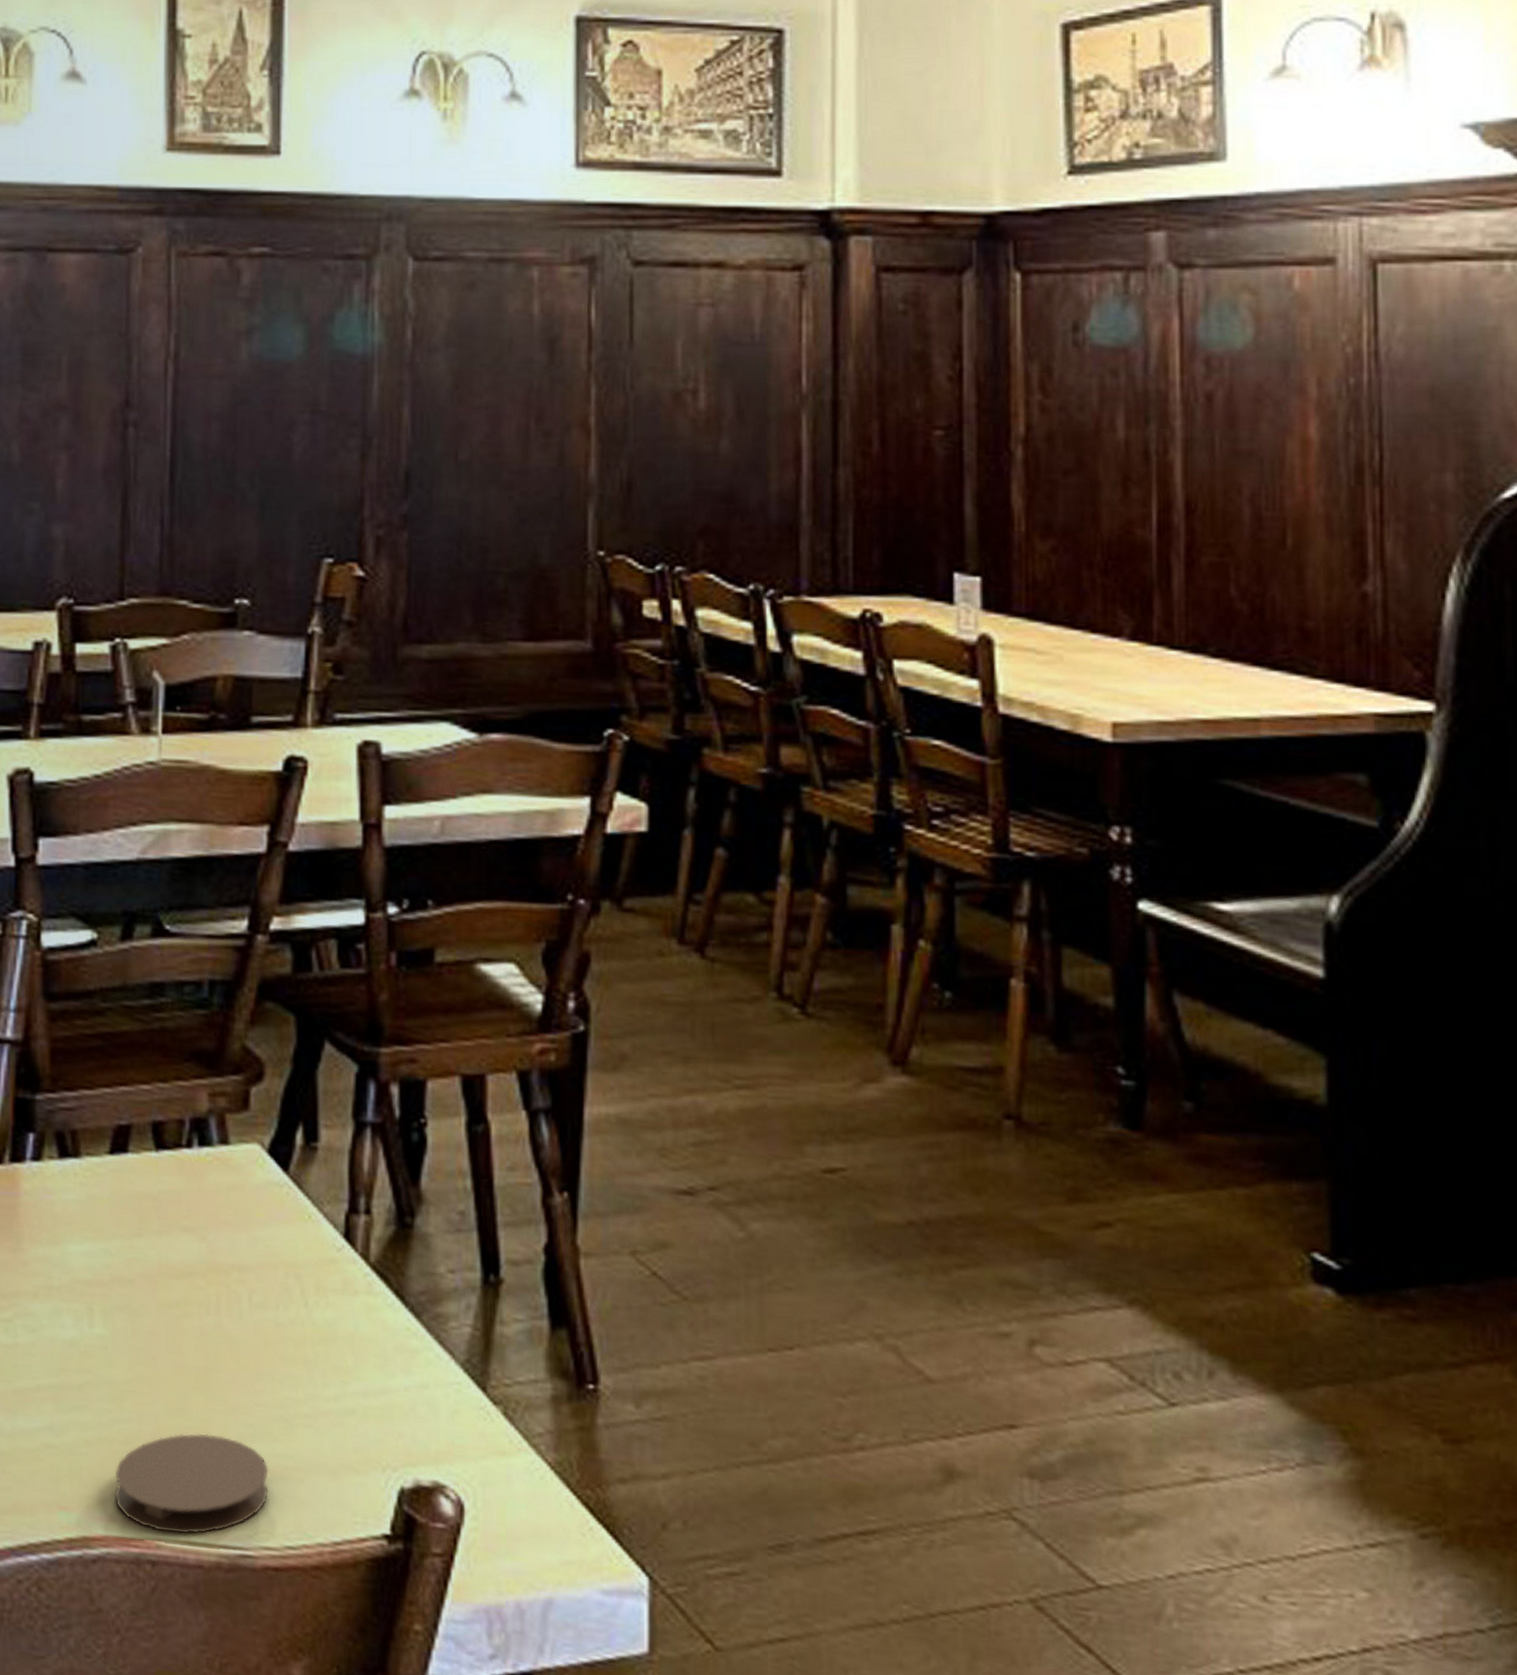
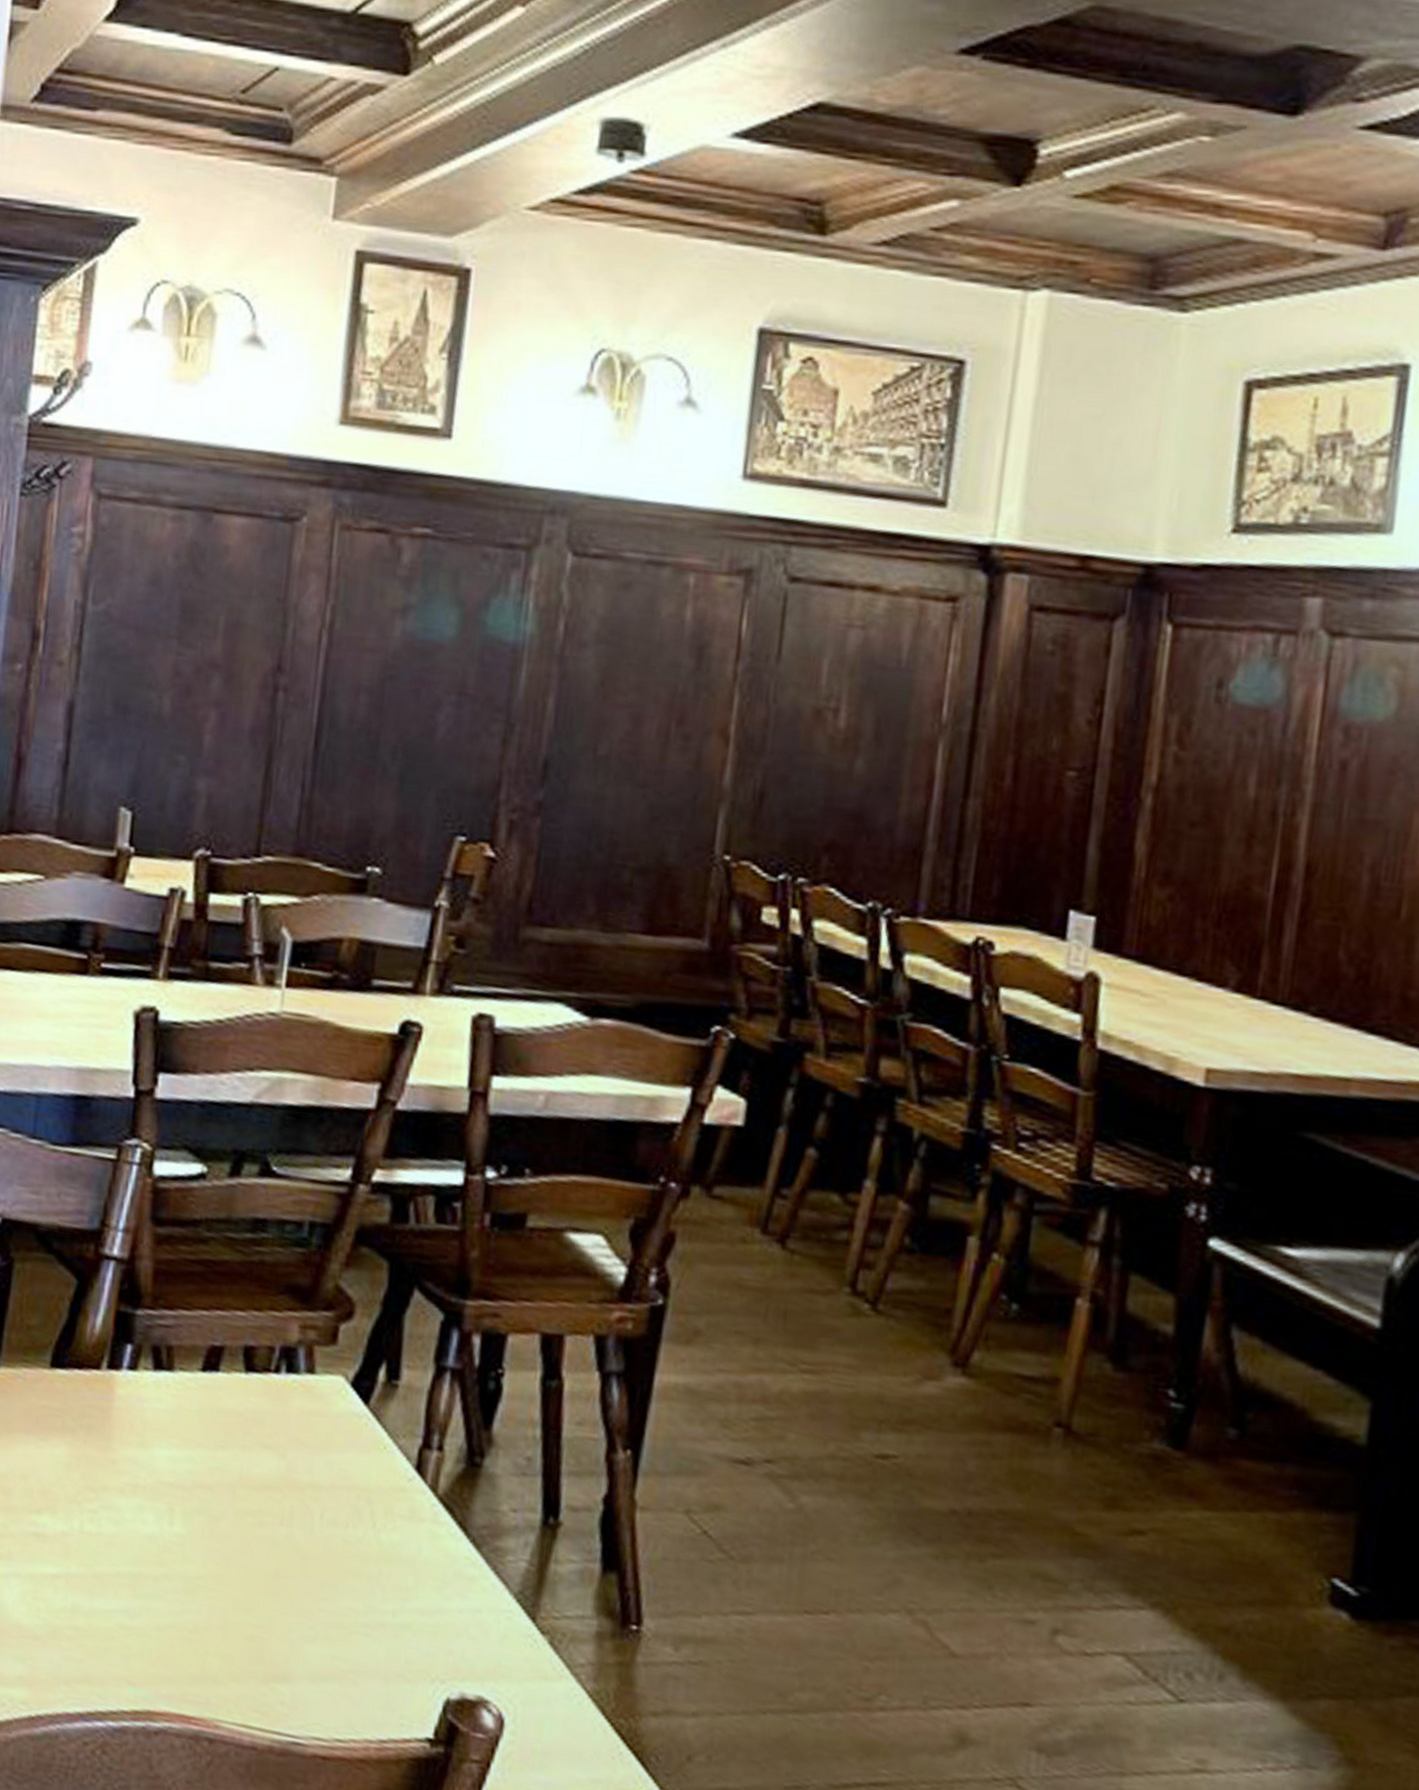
coaster: present [114,1433,269,1535] -> none [179,1629,326,1720]

